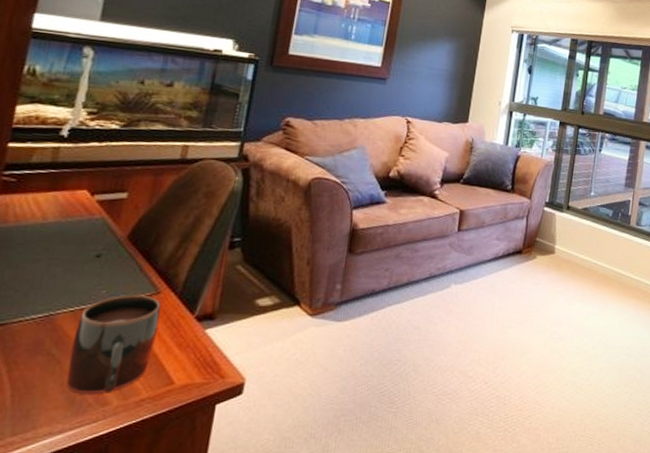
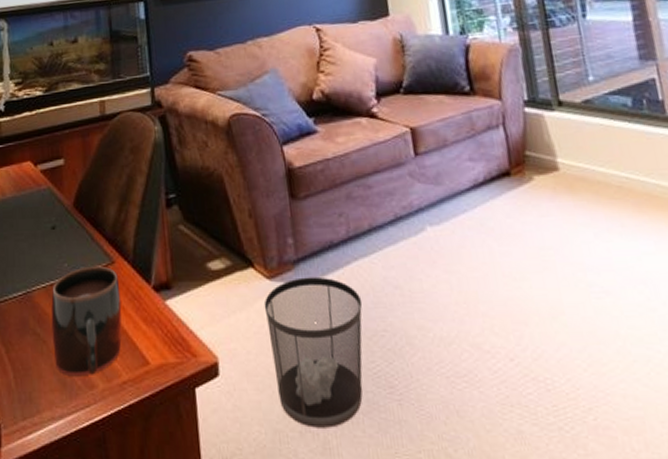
waste bin: none [293,316,387,435] -> present [264,276,363,428]

